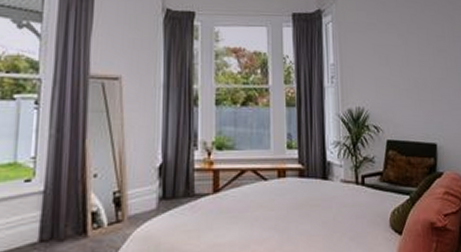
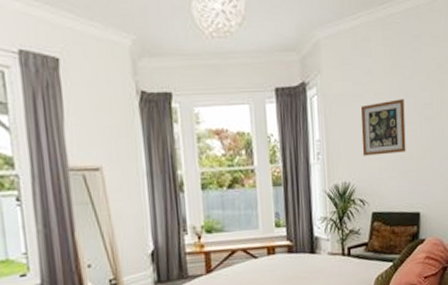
wall art: none [374,30,420,83] -> present [360,99,406,156]

